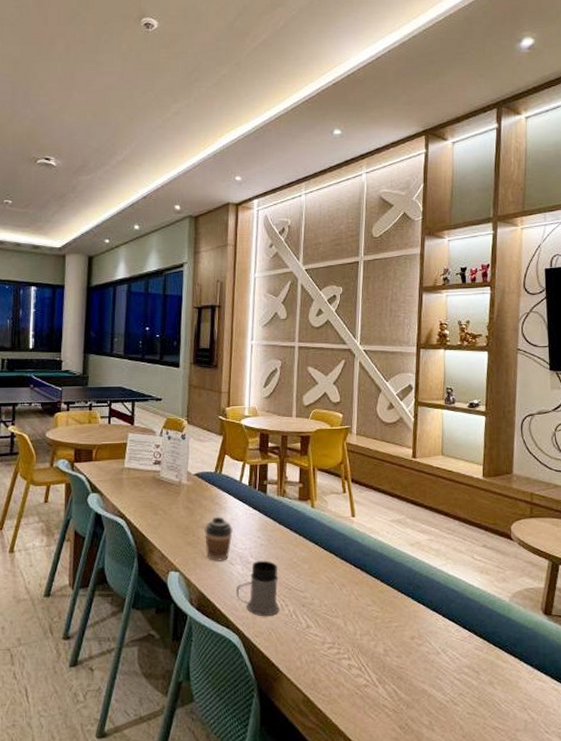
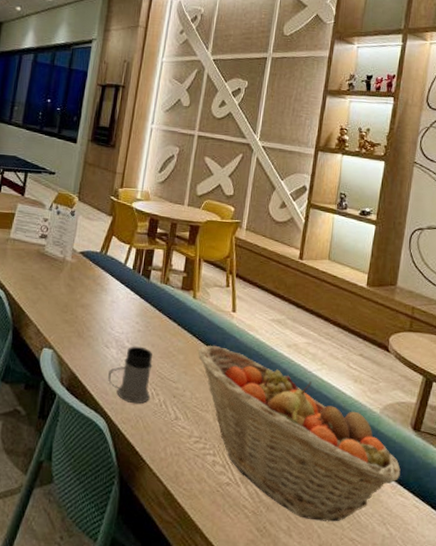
coffee cup: present [205,516,233,561] -> none [82,297,112,343]
fruit basket: none [322,551,536,713] -> present [198,345,401,522]

